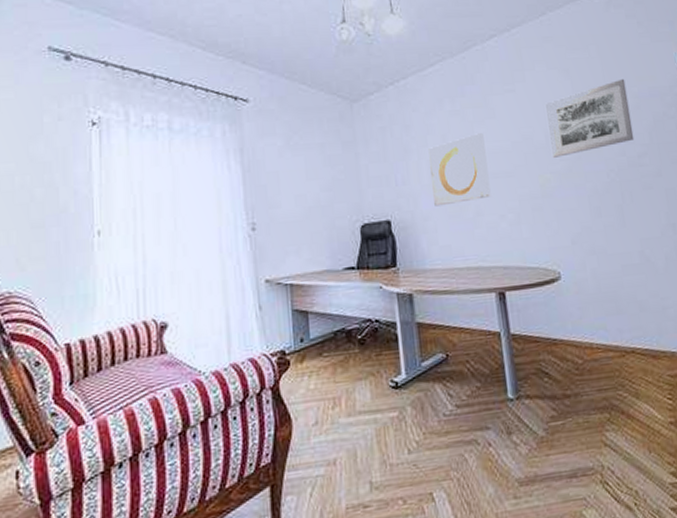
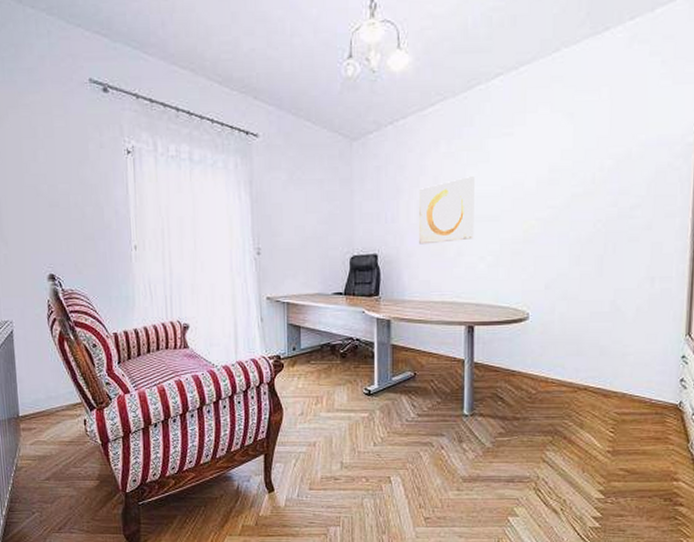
wall art: present [545,78,635,158] -> none [540,125,633,205]

